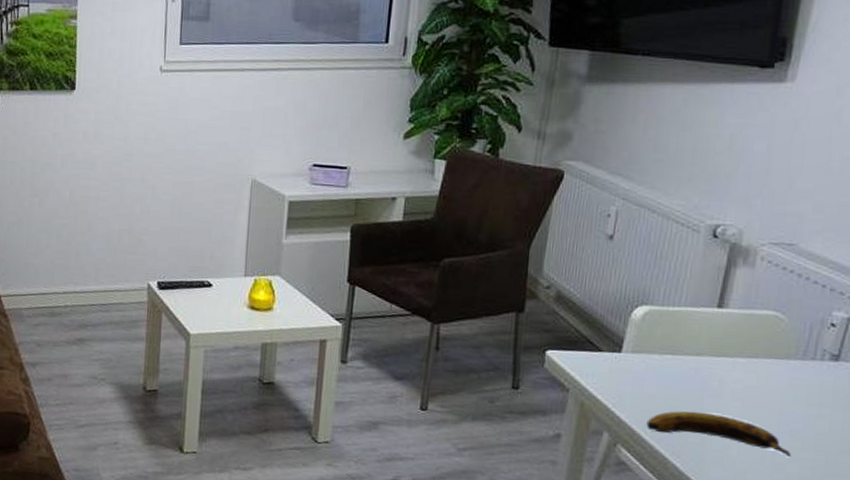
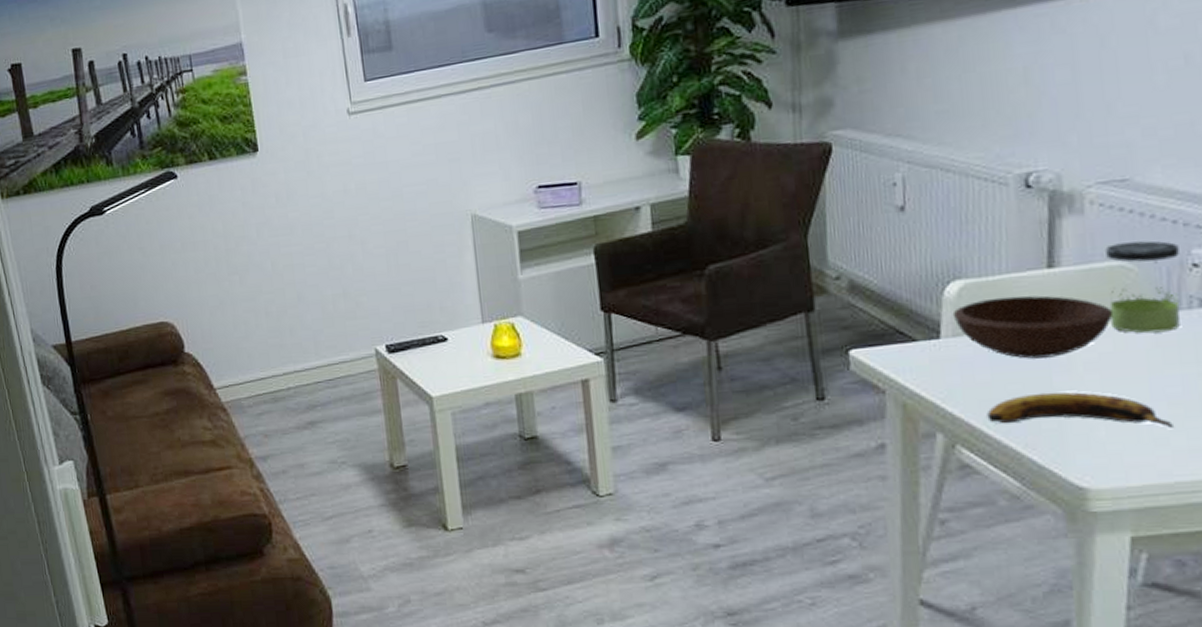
bowl: none [635,325,762,383] -> present [952,295,1114,359]
jar: none [758,296,823,377] -> present [1105,241,1181,334]

